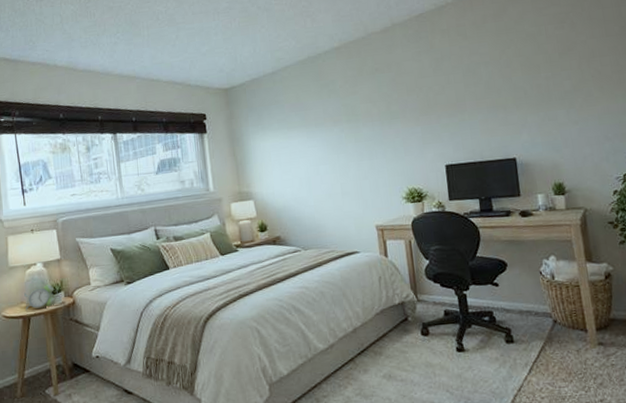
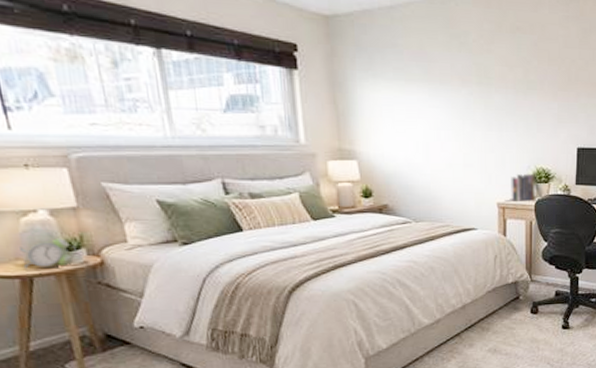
books: none [385,194,411,224] -> present [509,173,536,202]

